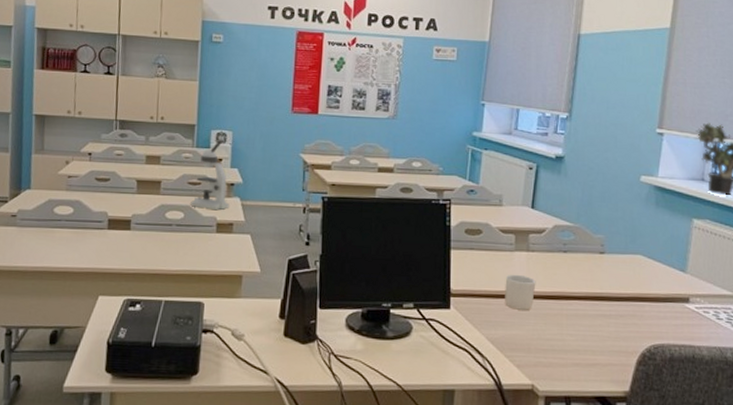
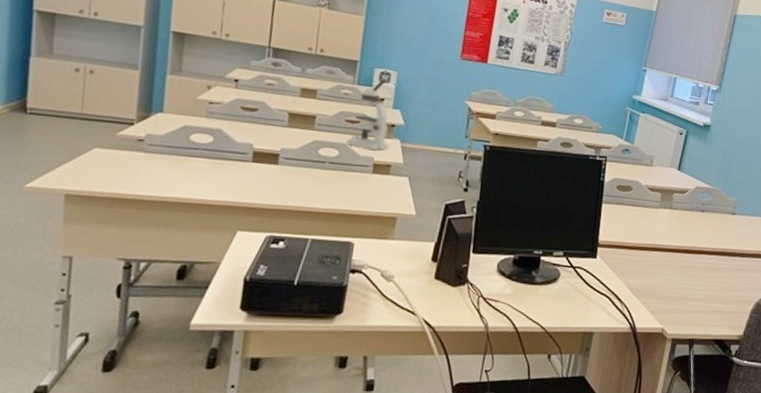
mug: present [505,274,536,310] -> none [646,228,675,262]

